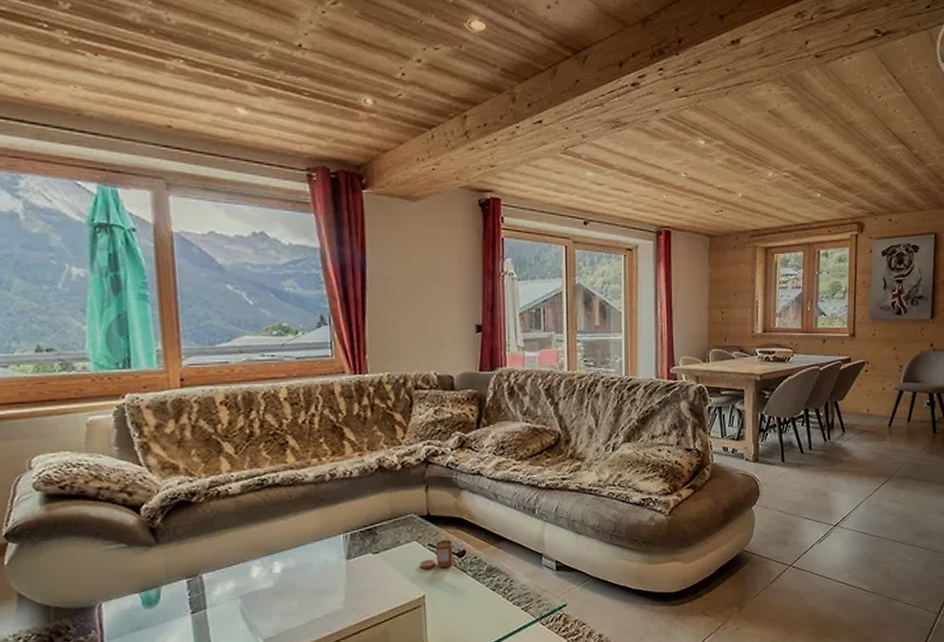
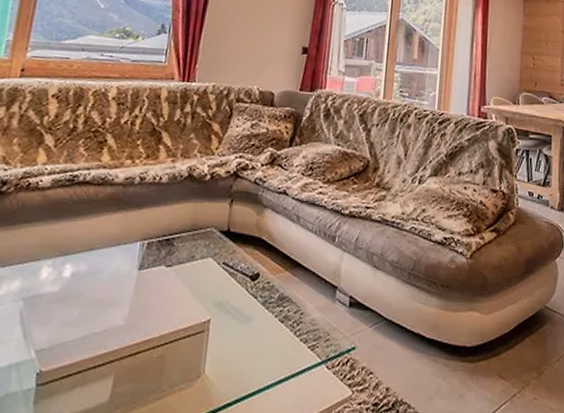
candle: present [419,539,453,569] -> none [210,259,248,290]

